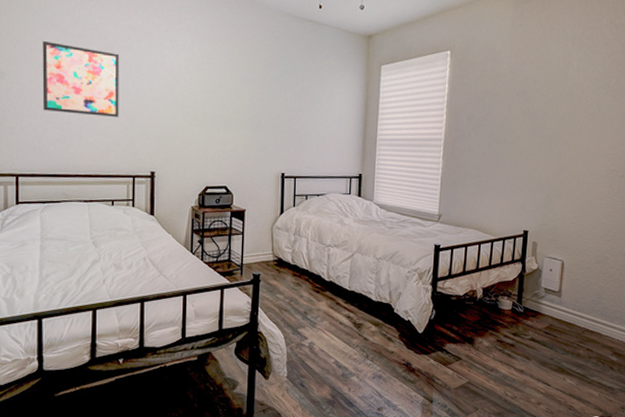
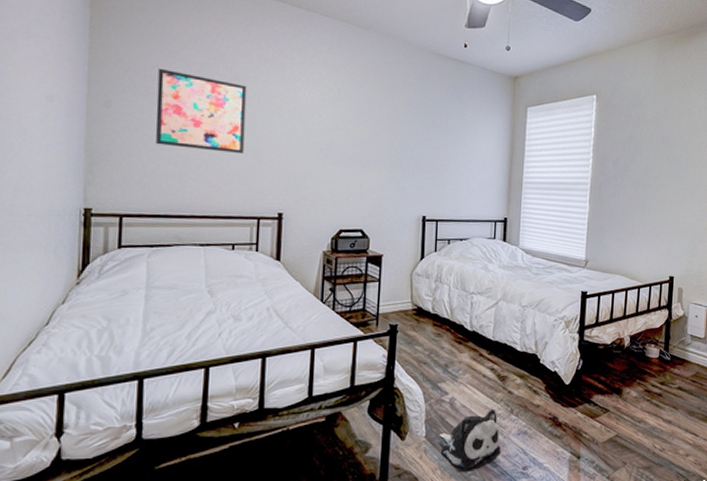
plush toy: none [299,353,357,407] -> present [439,409,501,469]

